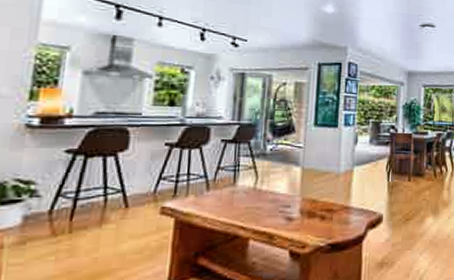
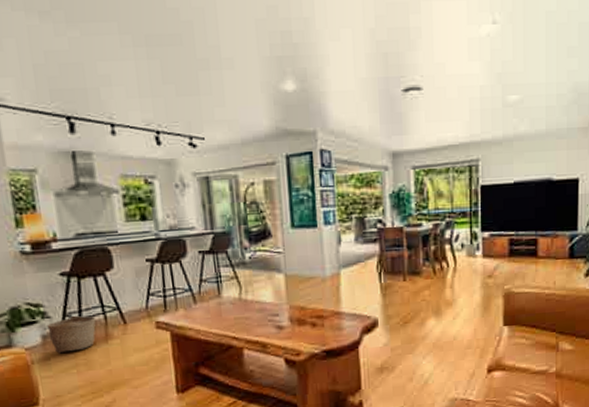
basket: none [33,197,95,238] -> present [47,316,96,354]

